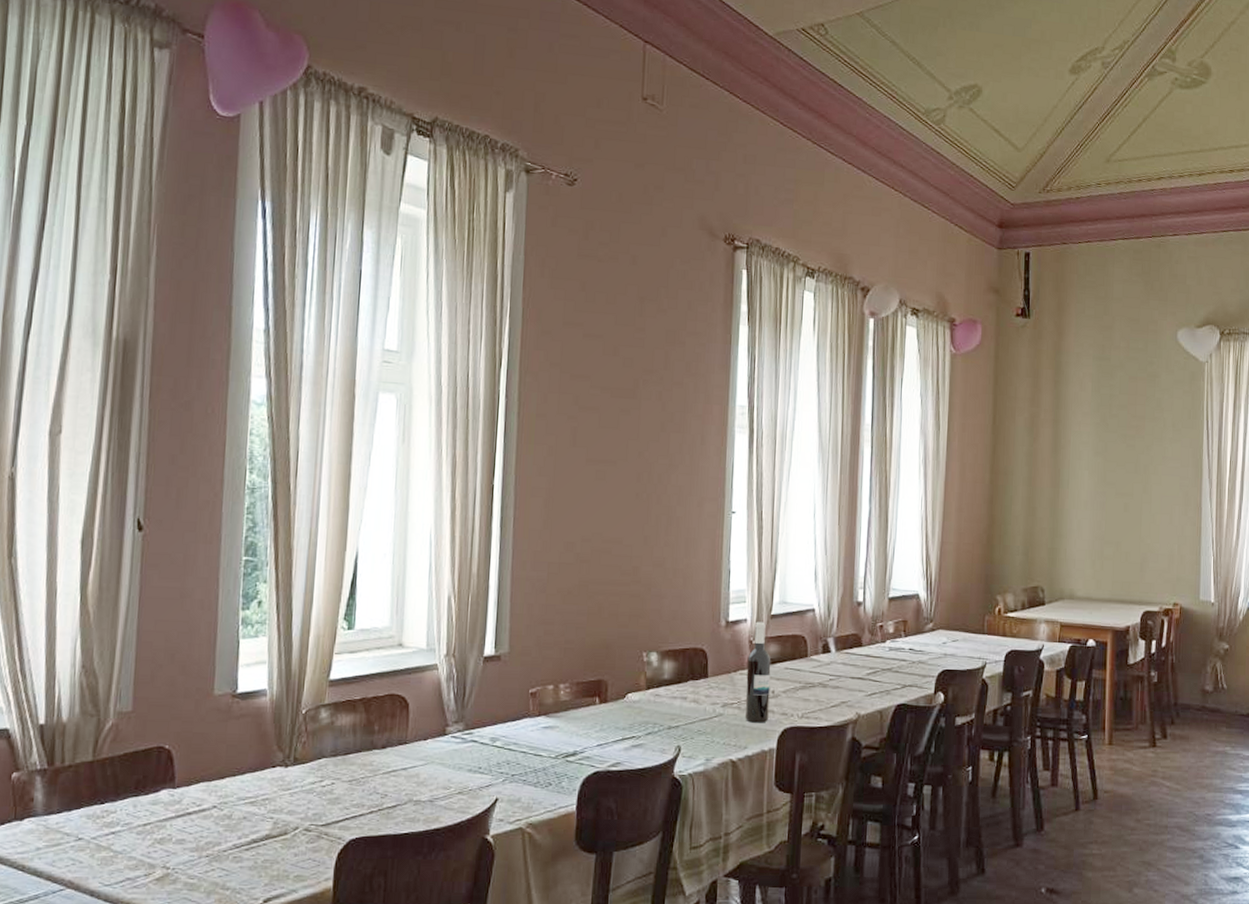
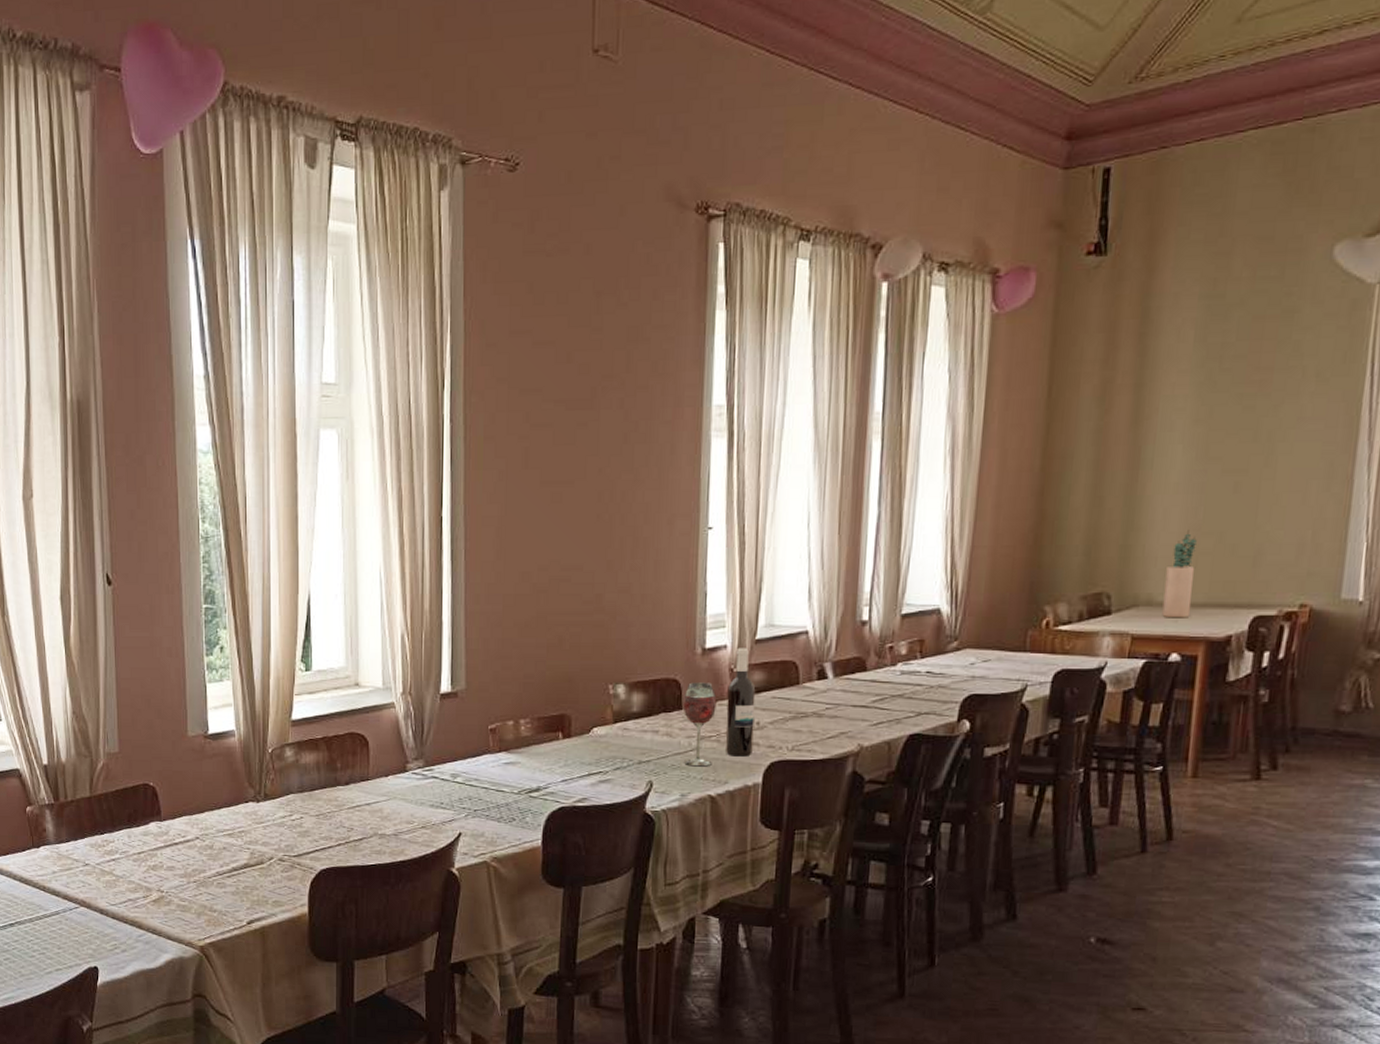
wineglass: none [708,652,738,732] -> present [682,682,717,767]
vase: none [1081,539,1102,611] -> present [1162,530,1197,618]

